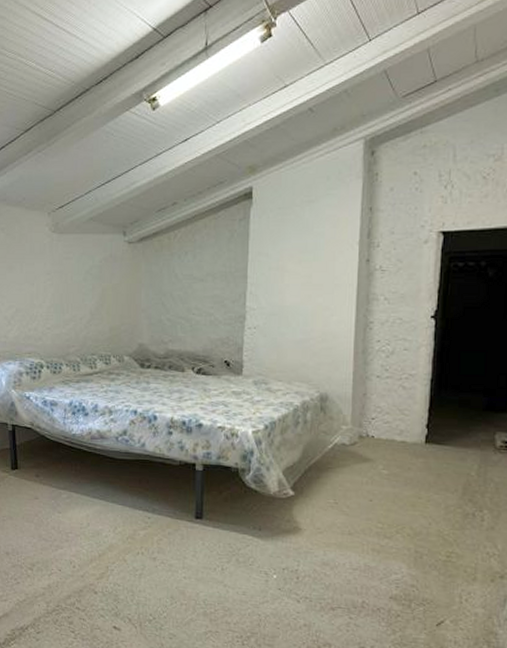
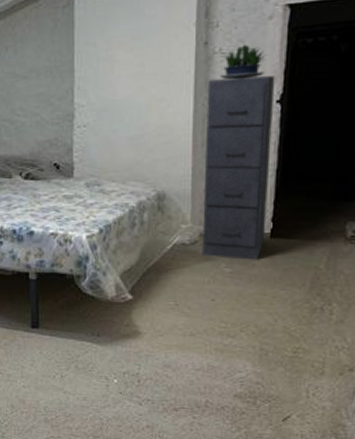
filing cabinet: none [361,293,430,464] -> present [202,76,276,260]
potted plant: none [380,264,421,295] -> present [220,44,265,80]

